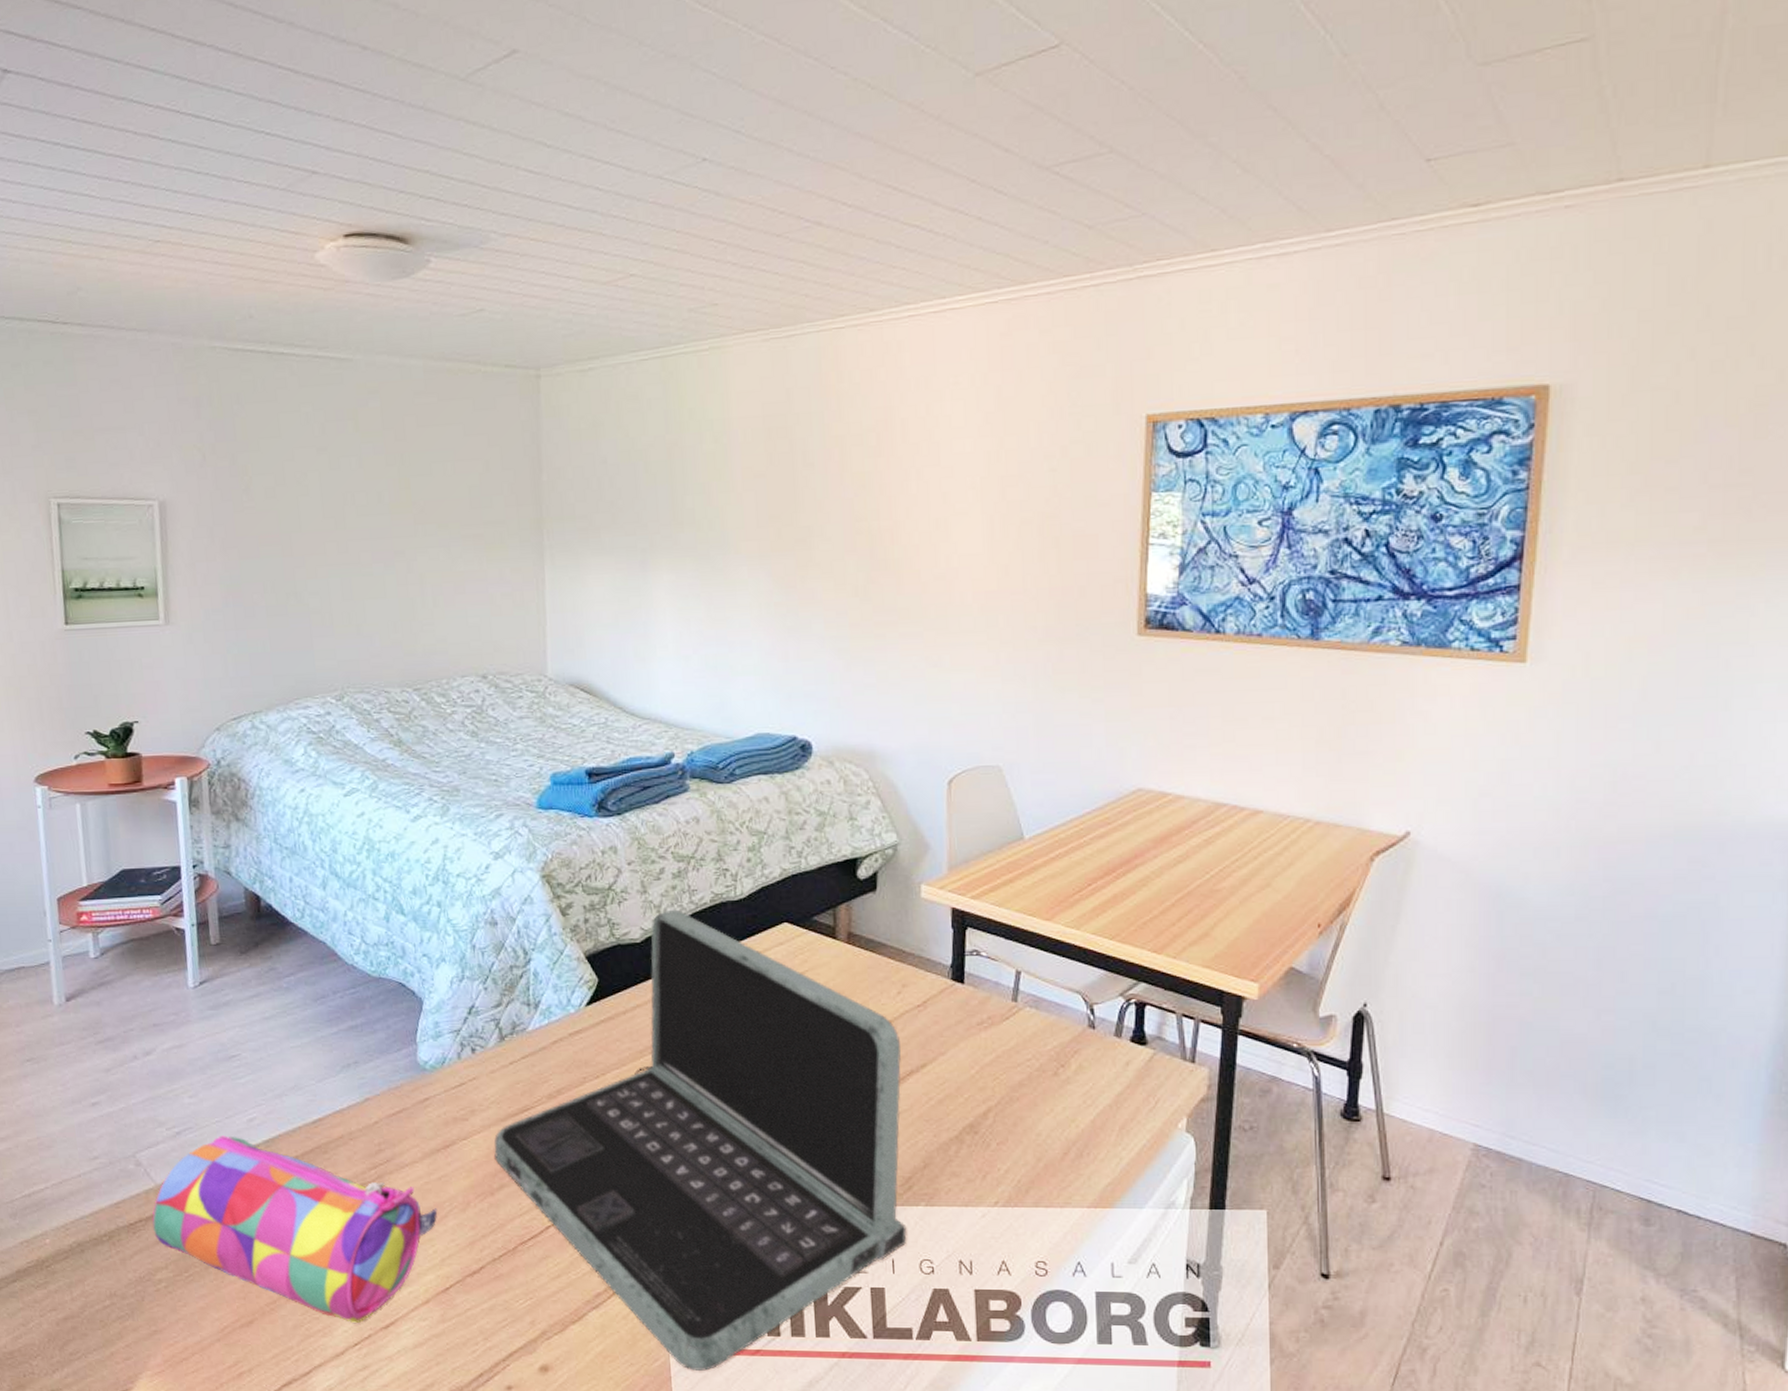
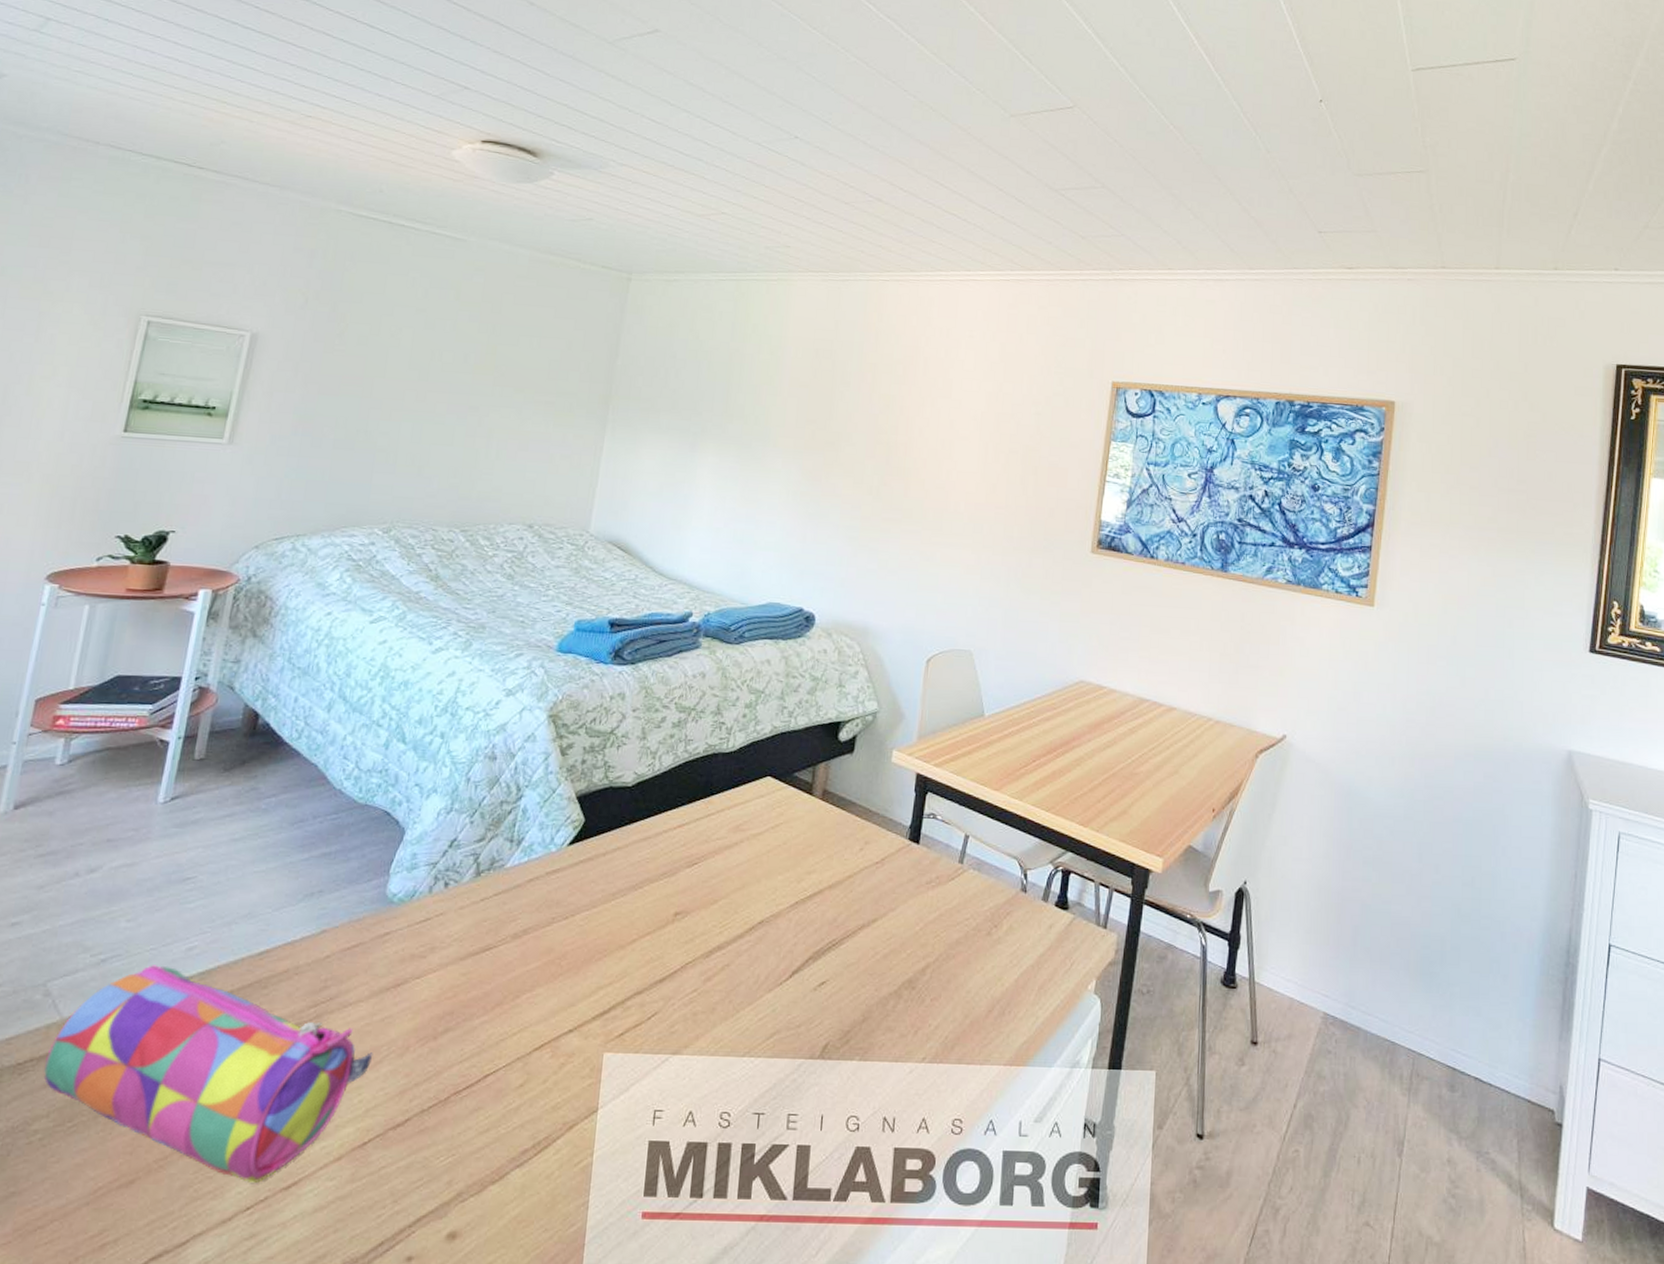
laptop: present [494,909,907,1371] -> none [445,756,856,1237]

